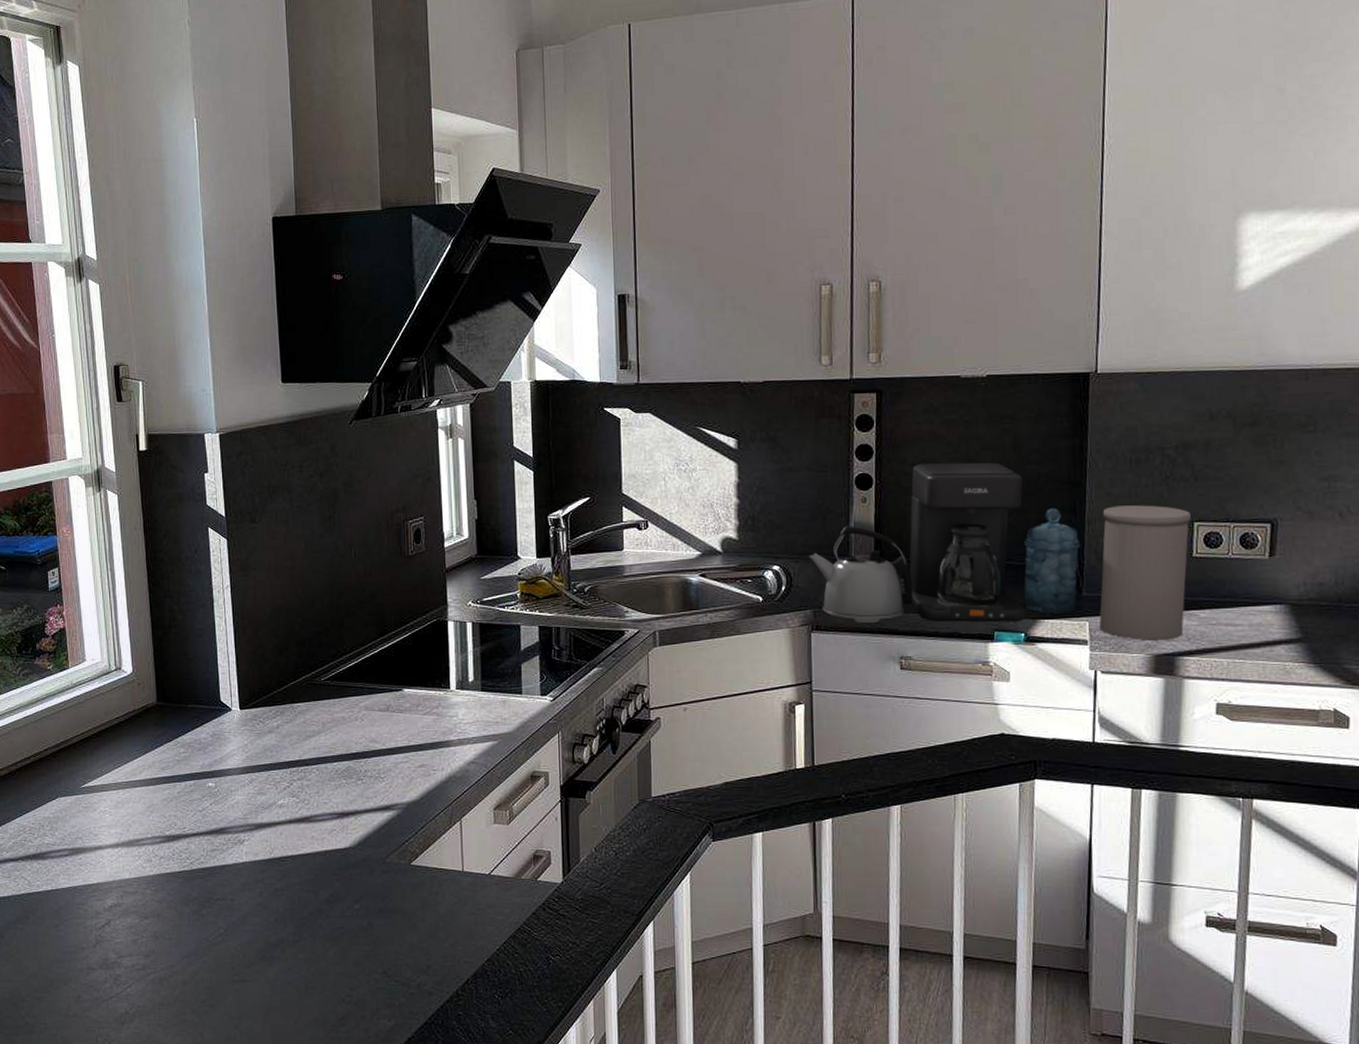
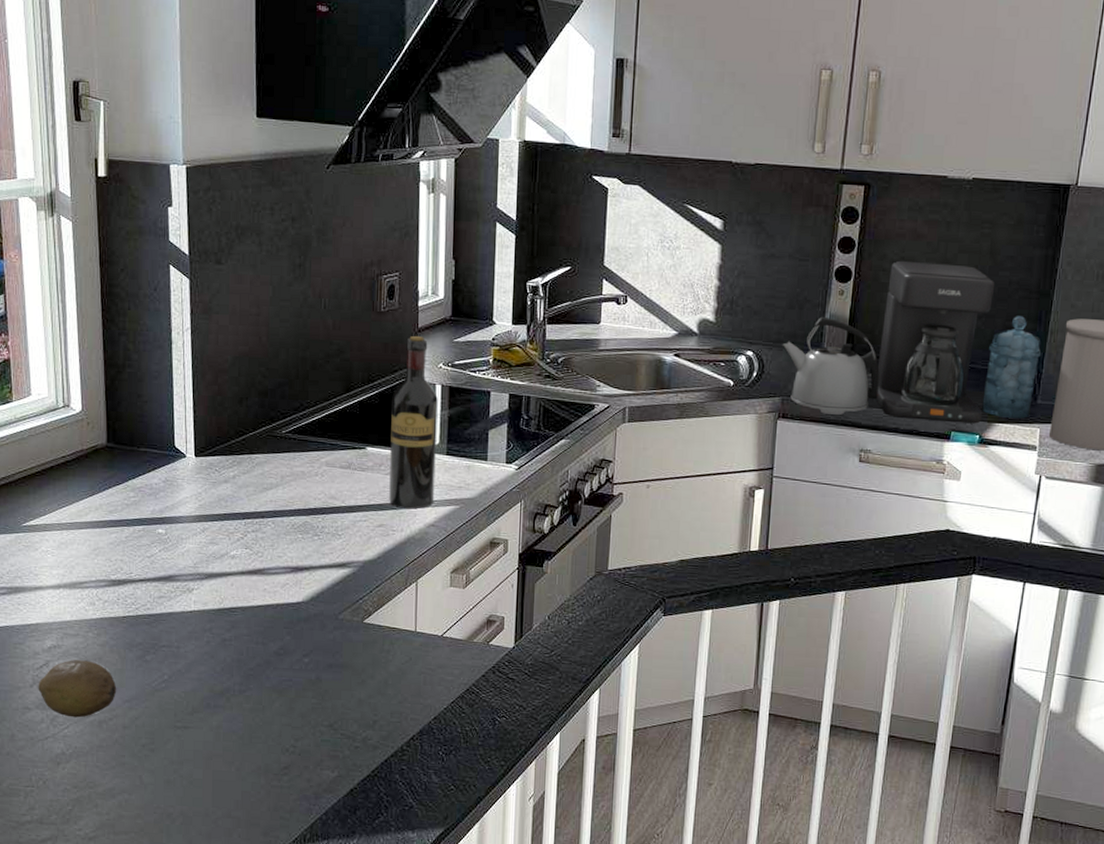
fruit: none [101,918,176,976] -> present [38,660,117,718]
wine bottle: none [425,577,473,746] -> present [389,336,438,508]

